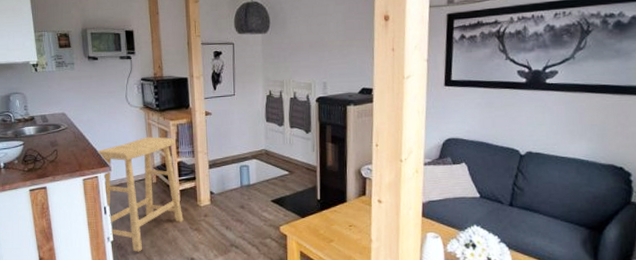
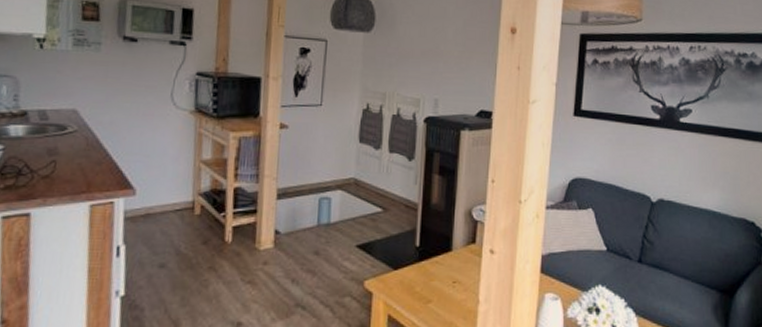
stool: present [96,137,184,252] -> none [116,151,235,313]

